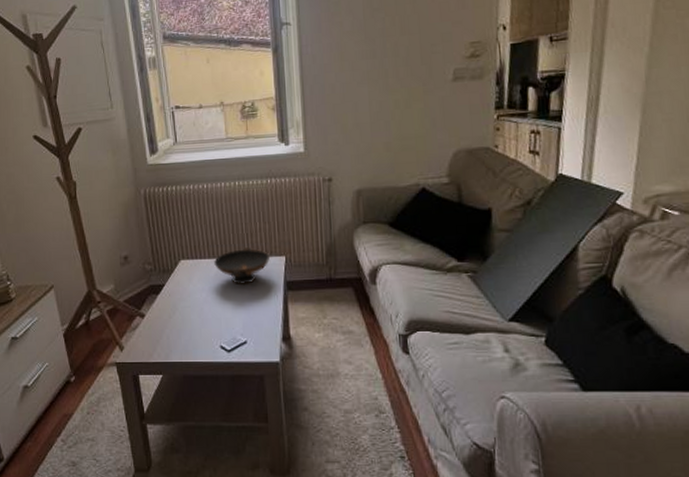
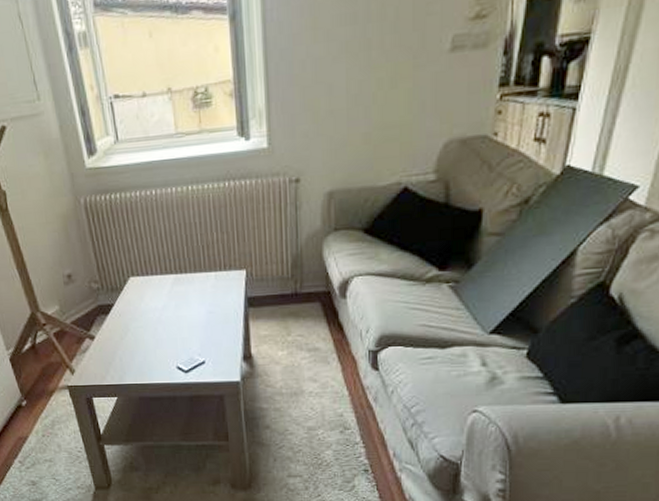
decorative bowl: present [214,246,271,286] -> none [167,260,230,303]

